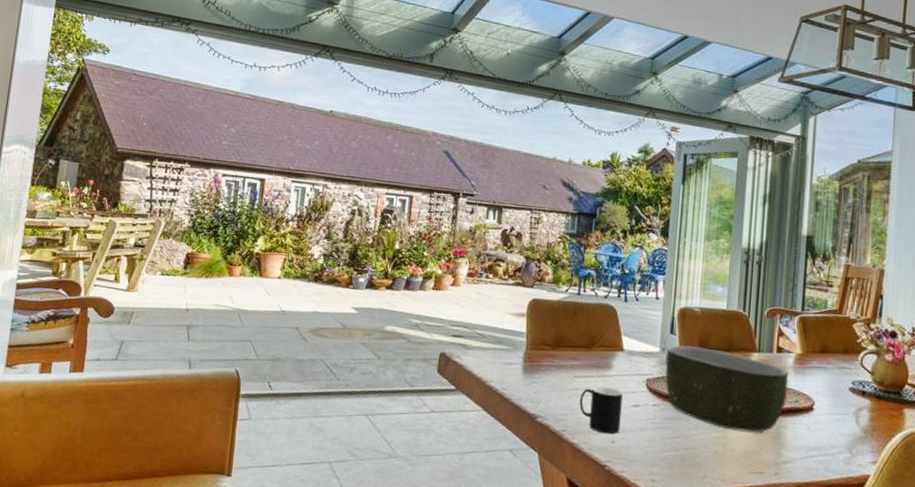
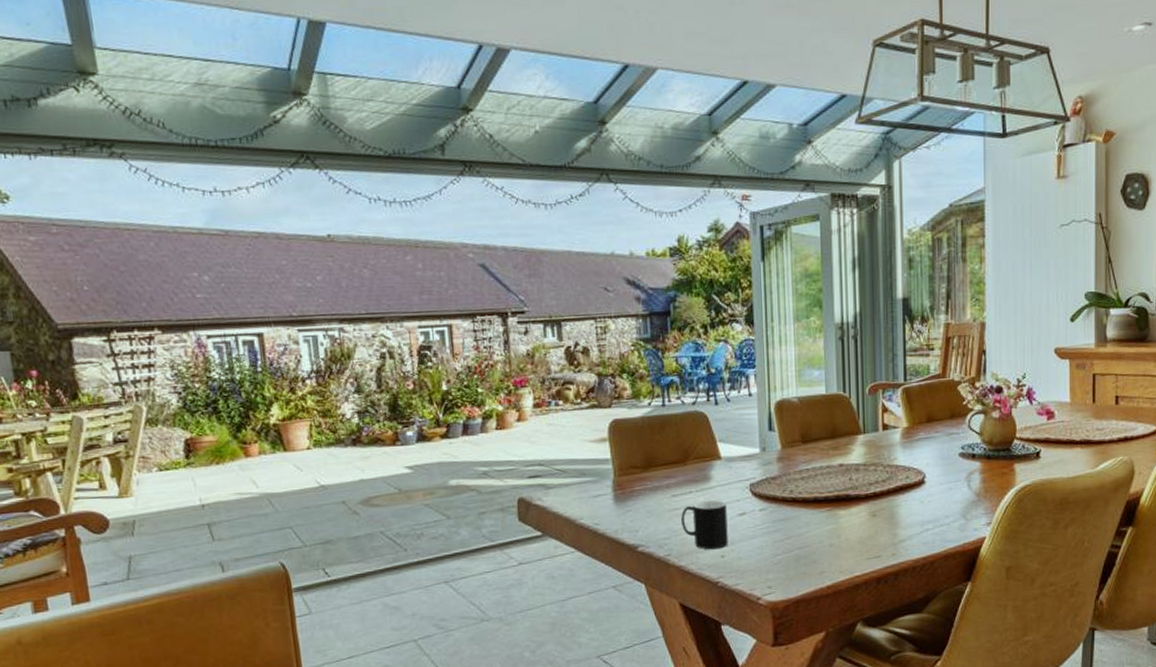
bowl: present [665,345,789,433] -> none [767,439,897,520]

